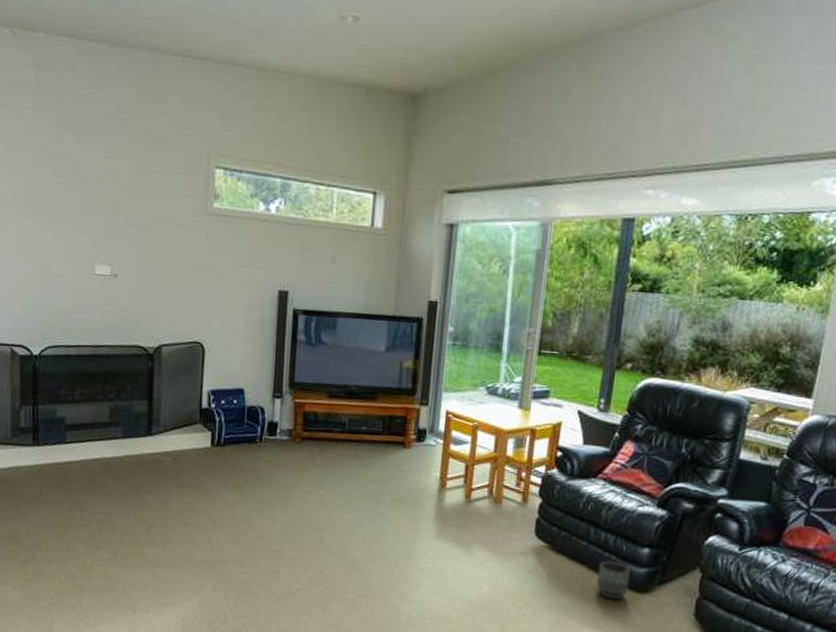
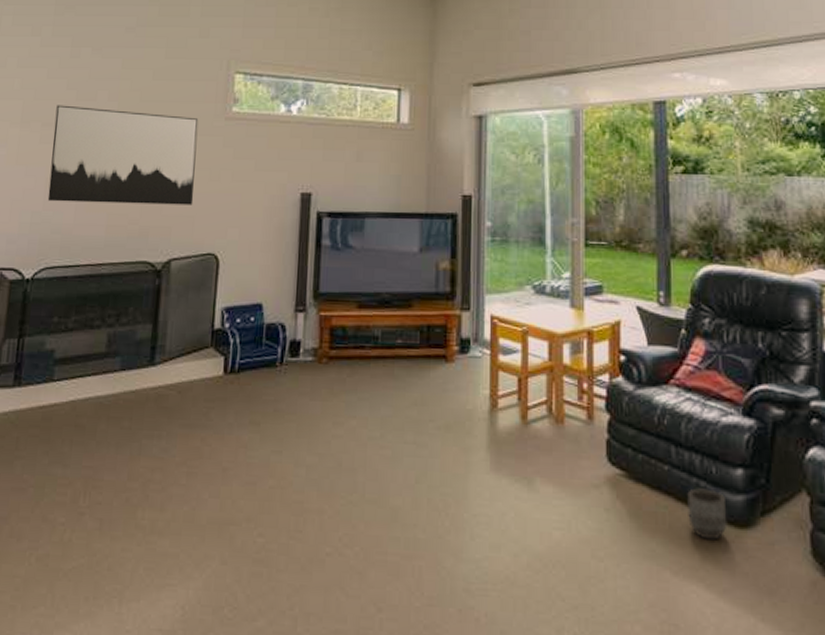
wall art: none [46,192,182,297] -> present [47,105,199,205]

